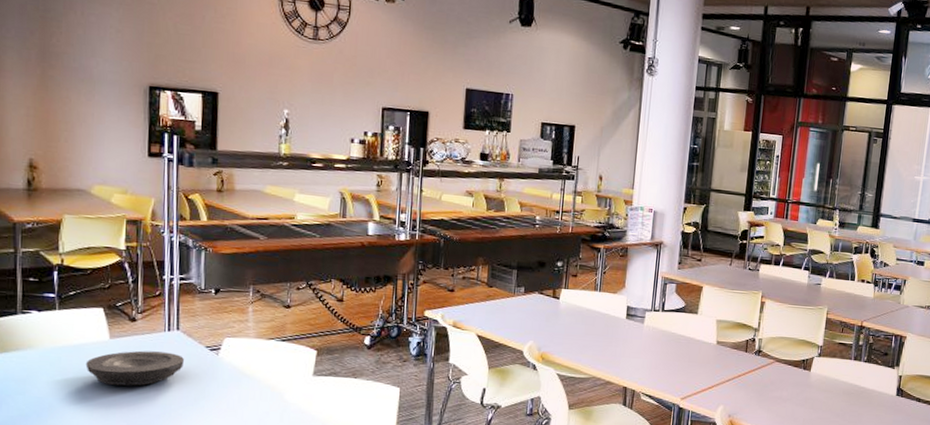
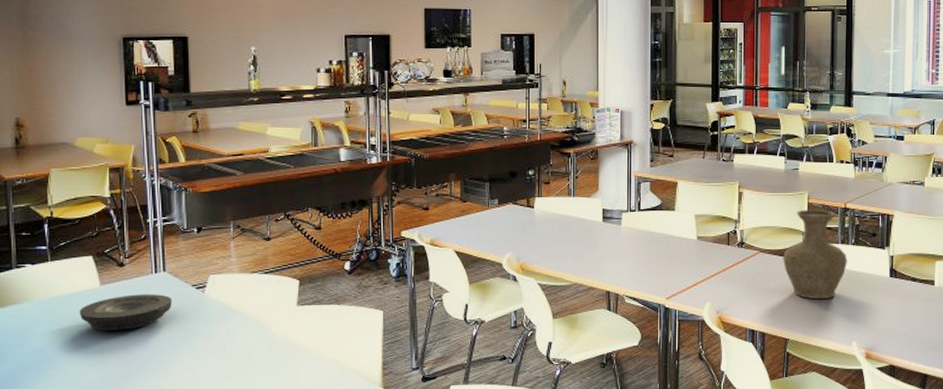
vase: none [797,324,858,412] -> present [783,210,847,300]

